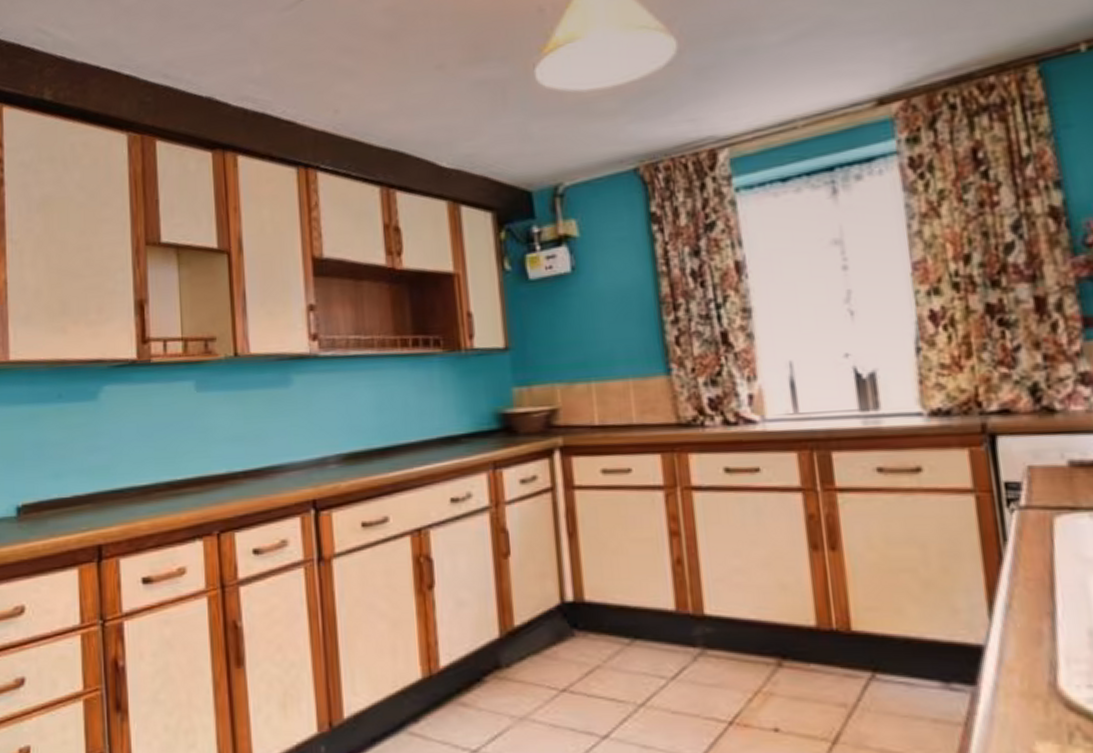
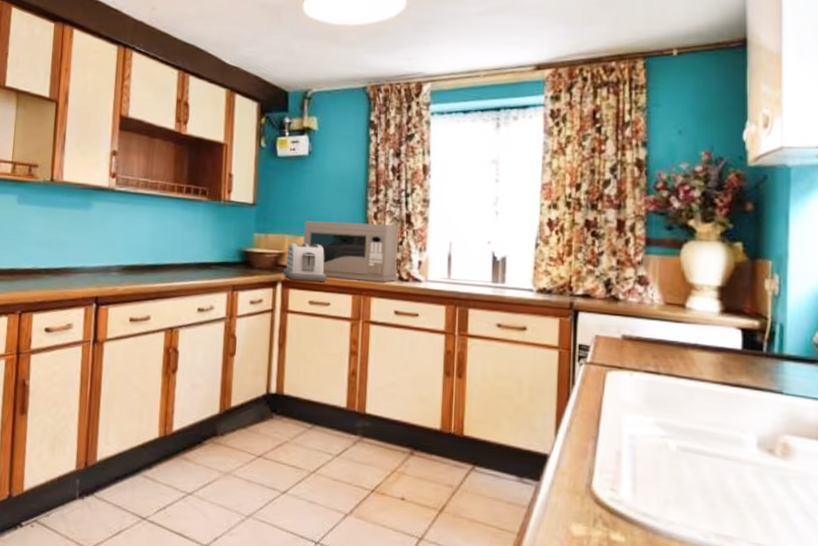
toaster: none [559,391,622,446] -> present [283,243,327,284]
microwave: none [580,349,723,434] -> present [304,220,401,283]

